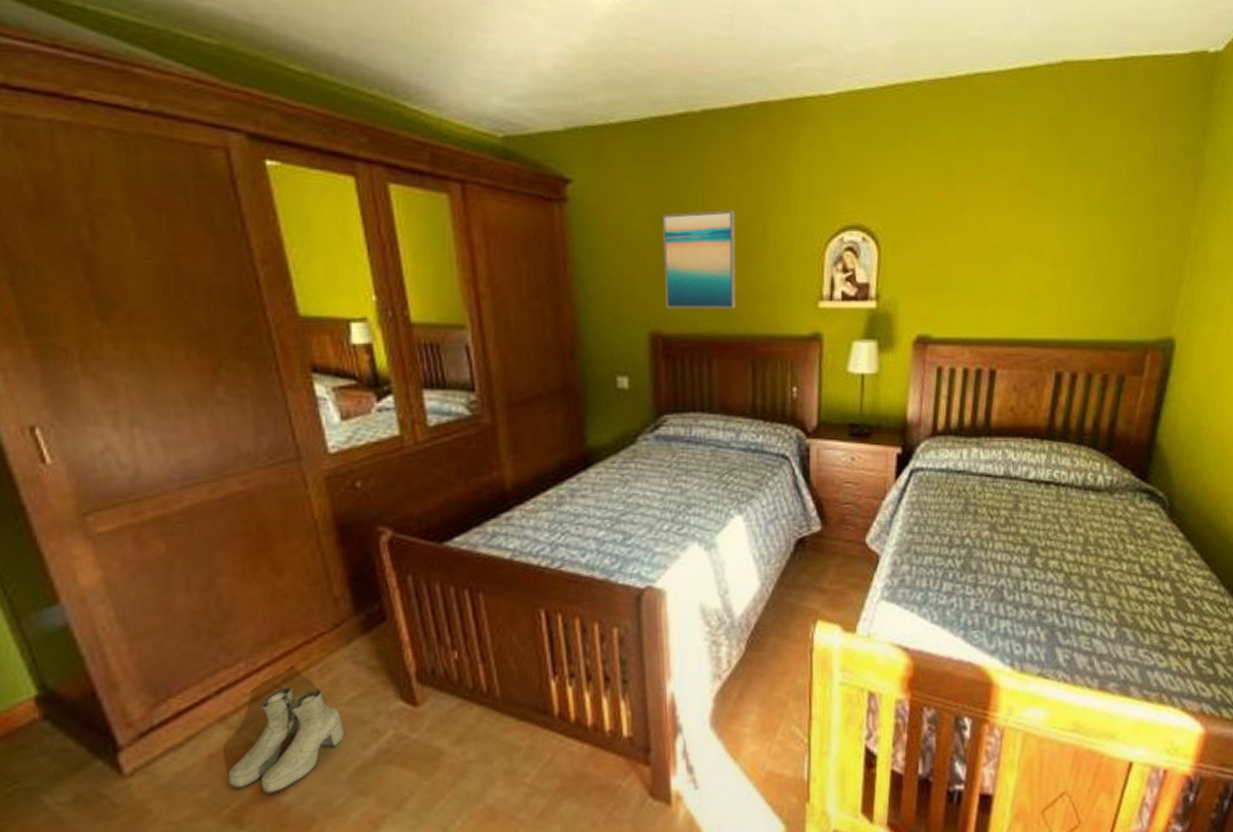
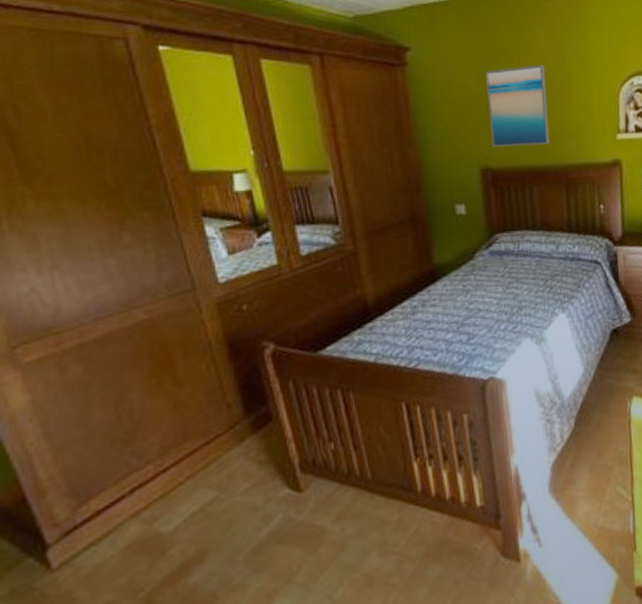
boots: present [227,687,345,794] -> none [141,483,241,577]

